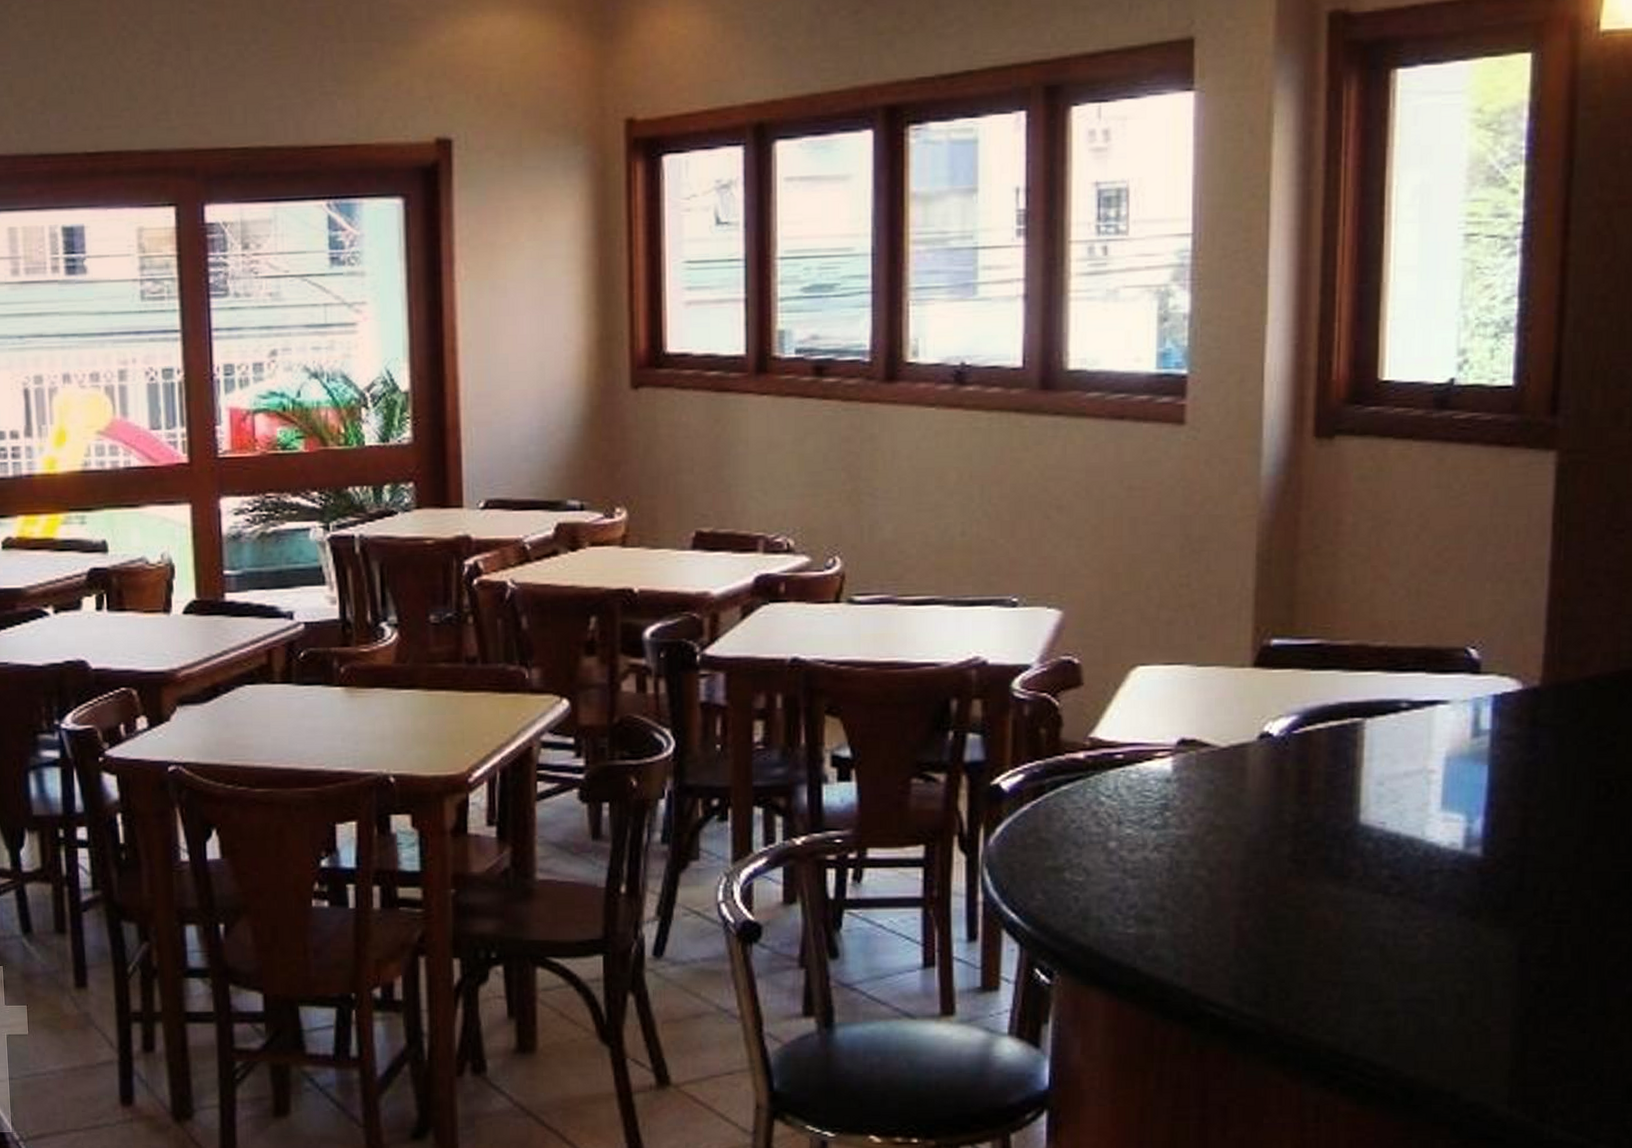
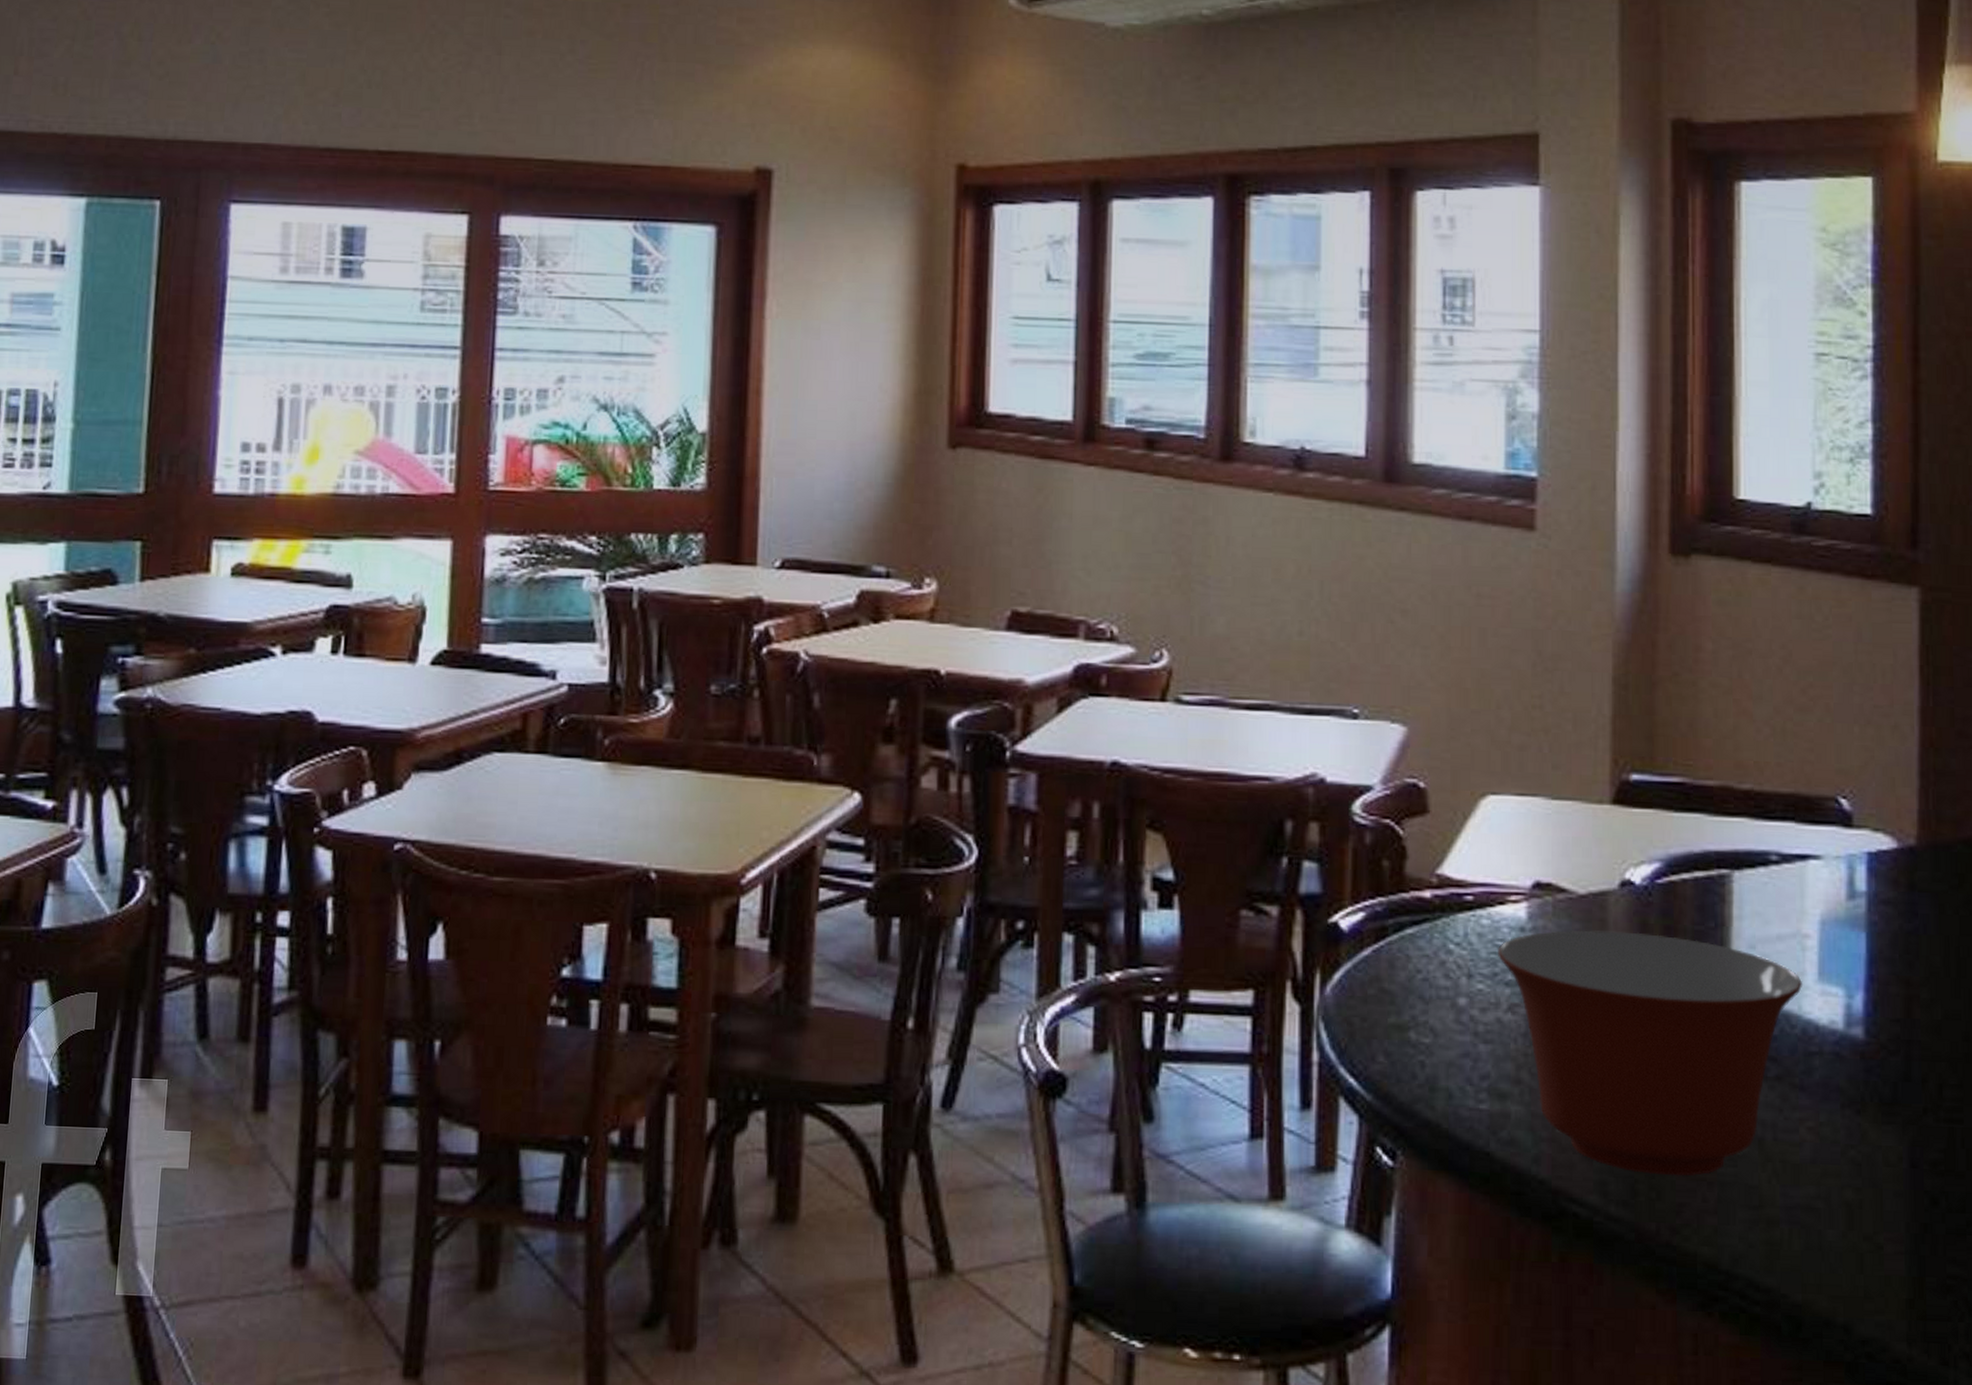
mixing bowl: none [1145,777,1427,980] -> present [1498,929,1803,1177]

